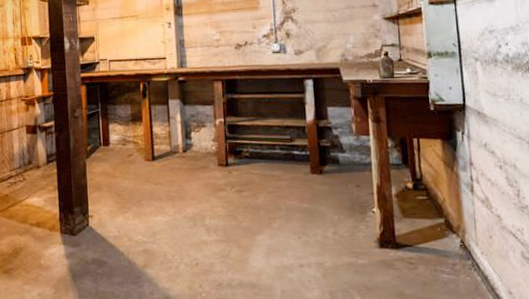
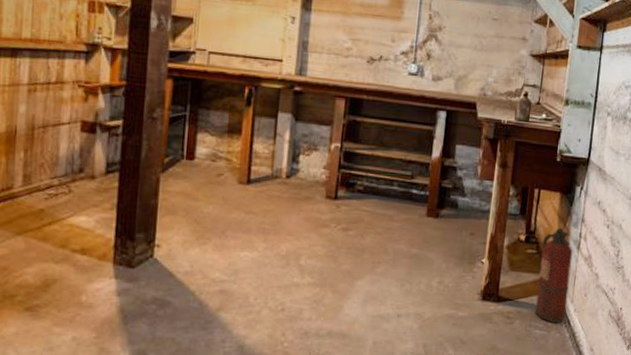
fire extinguisher: none [431,172,473,267] -> present [535,227,573,323]

